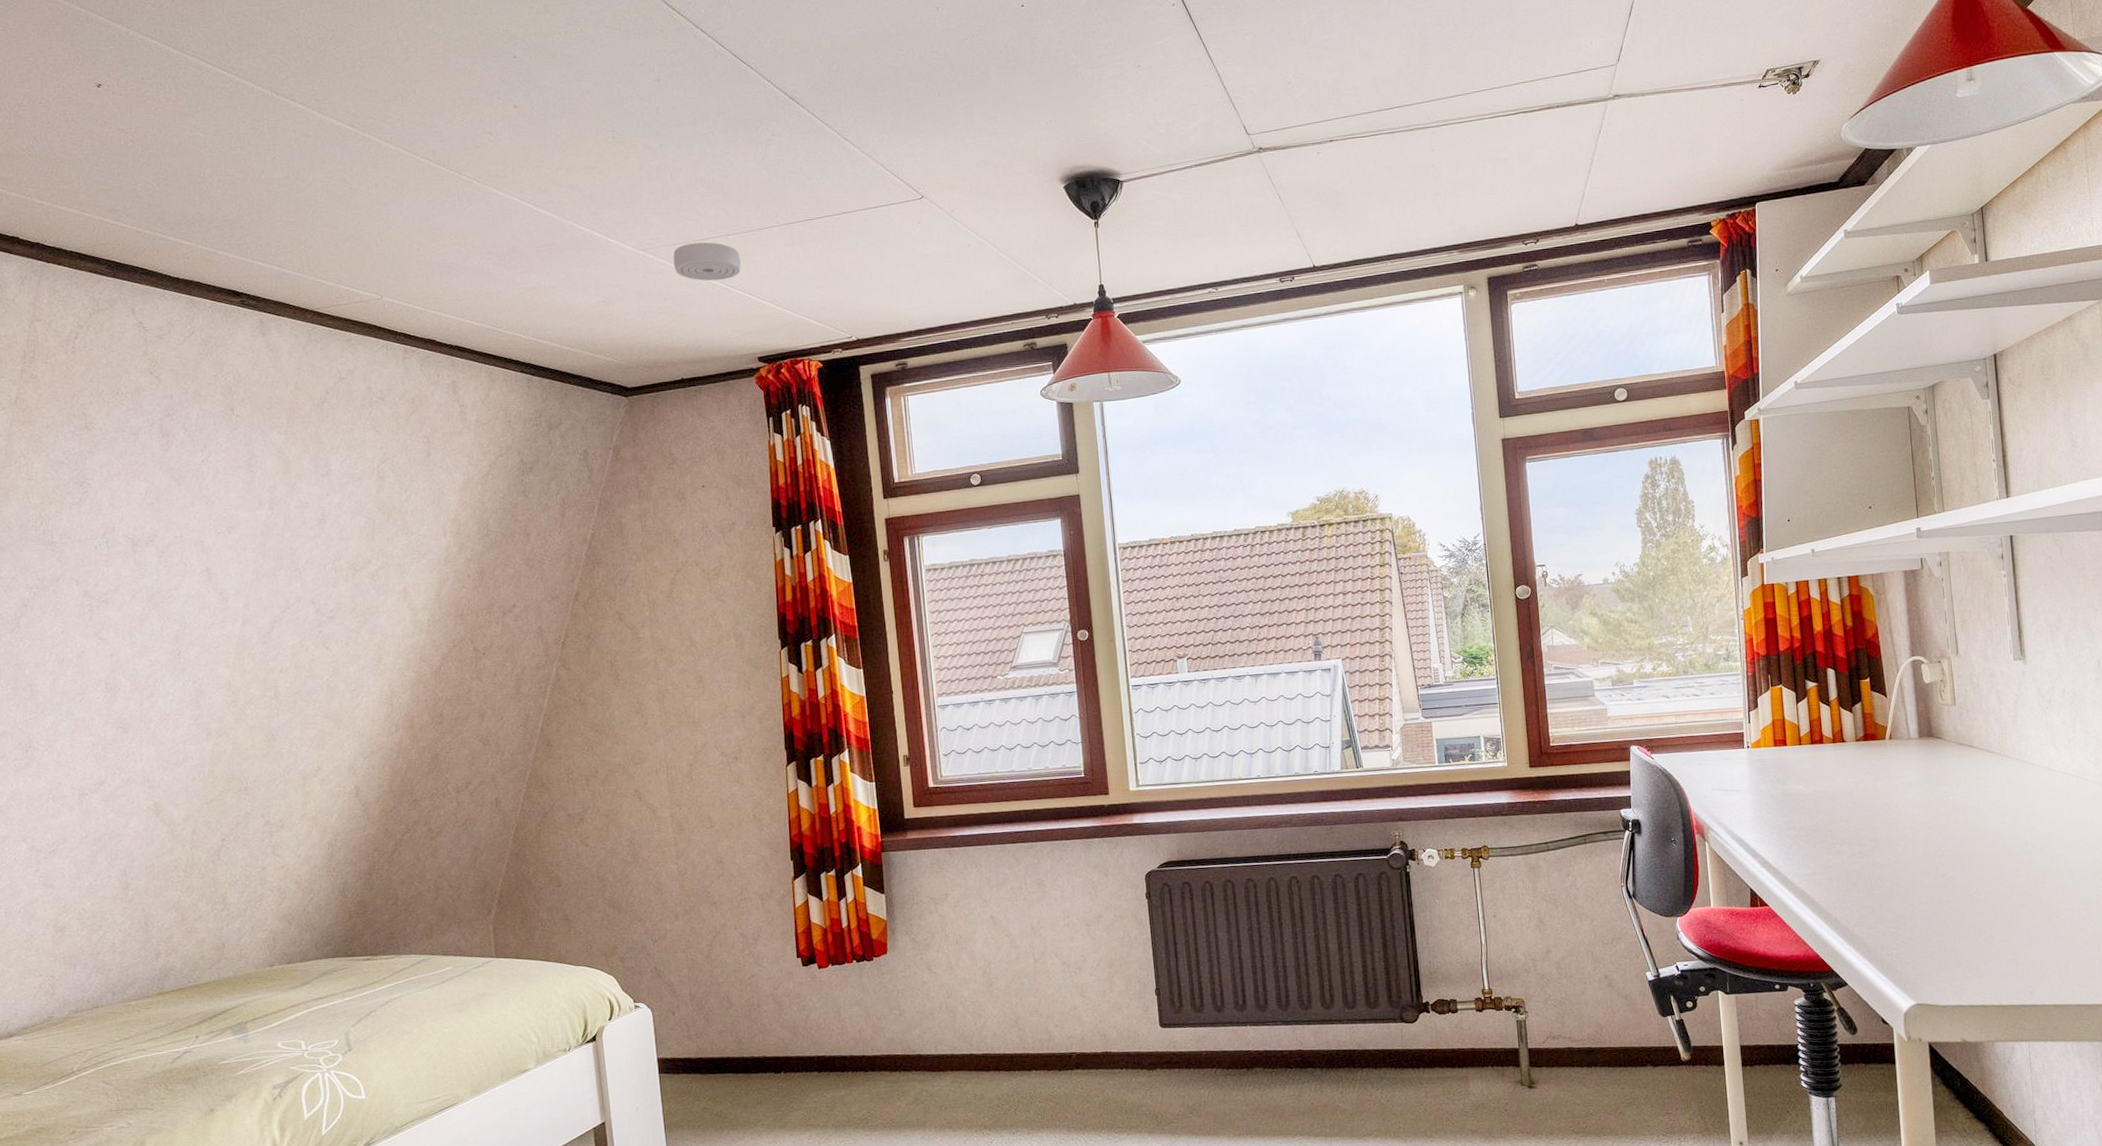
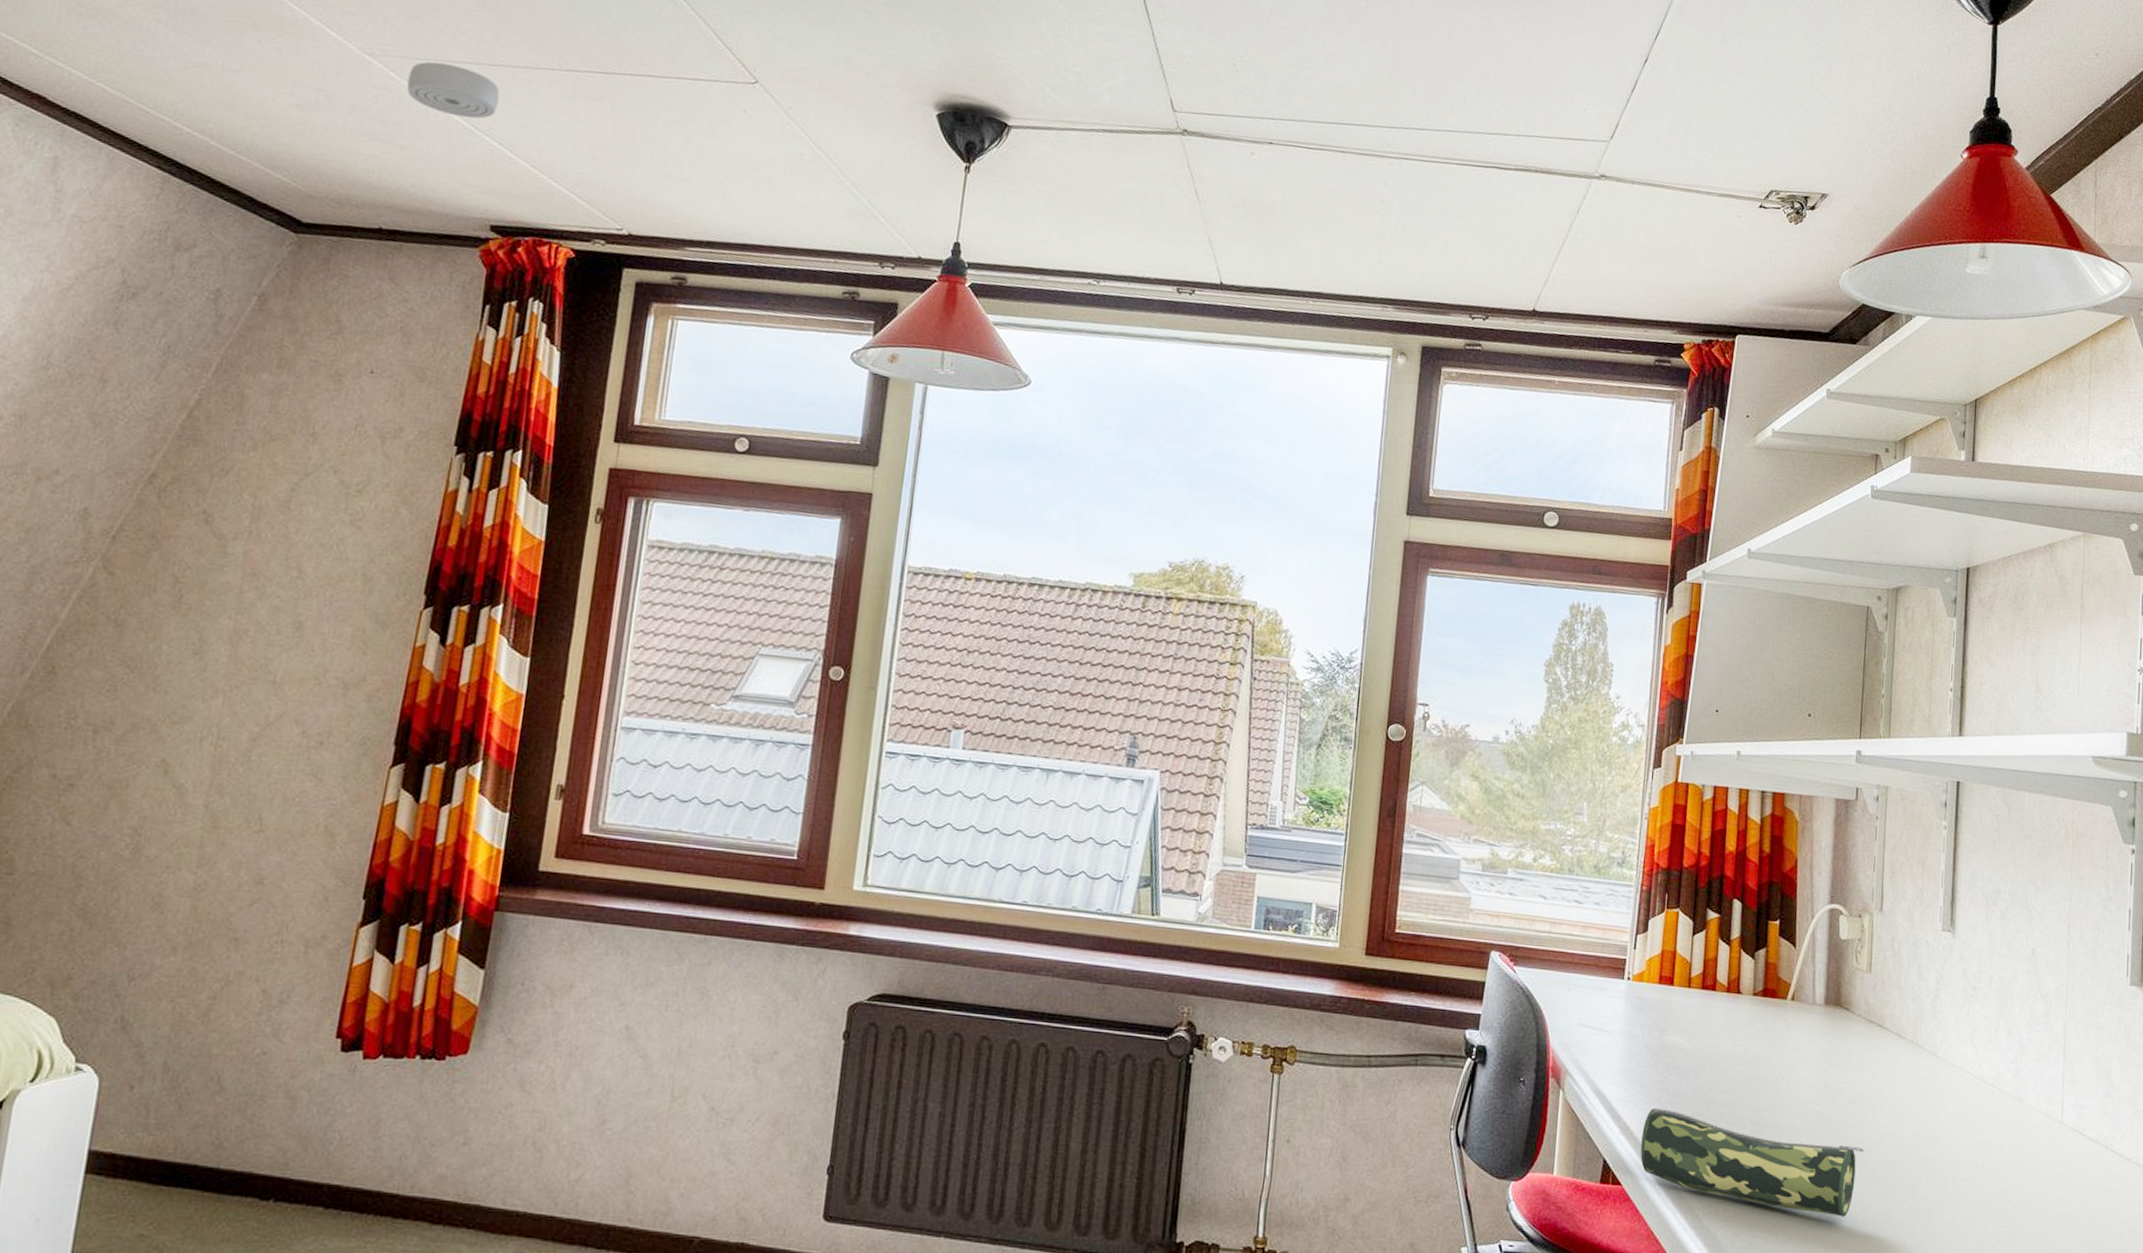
pencil case: none [1779,842,1970,902] -> present [1640,1108,1864,1217]

